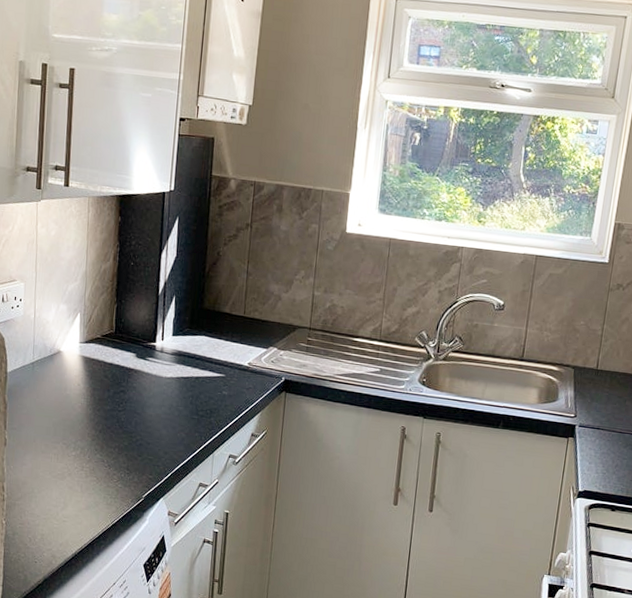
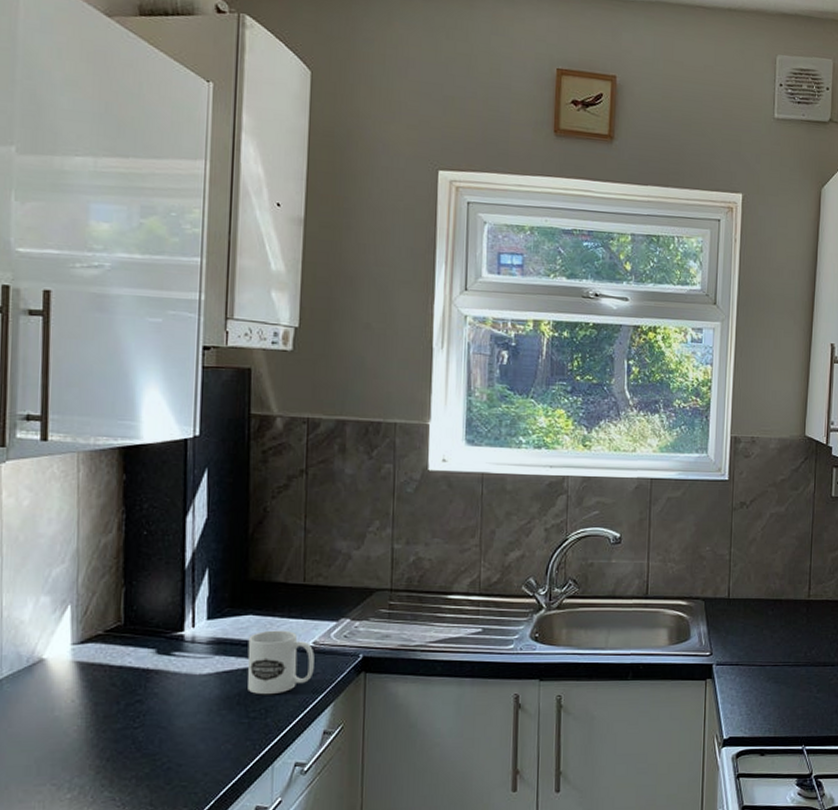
mug: none [198,349,249,400] -> present [247,630,315,695]

